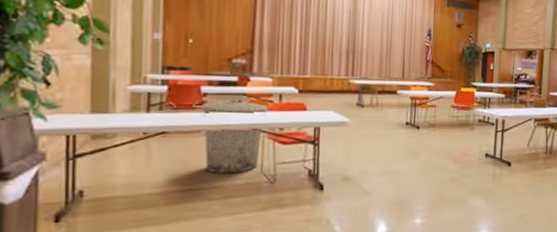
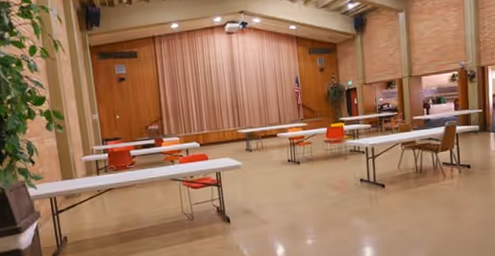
trash can: present [202,98,267,173] -> none [133,156,179,216]

